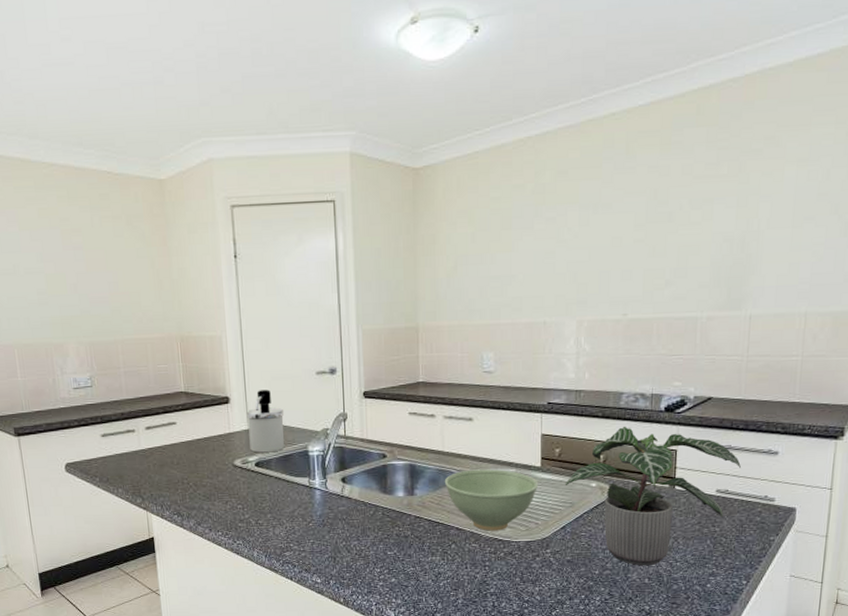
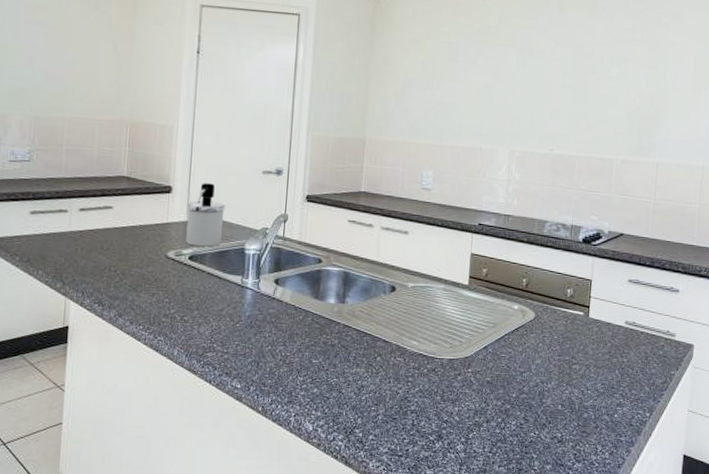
bowl: present [444,469,539,531] -> none [375,282,465,346]
potted plant: present [565,426,741,566] -> none [489,252,647,392]

